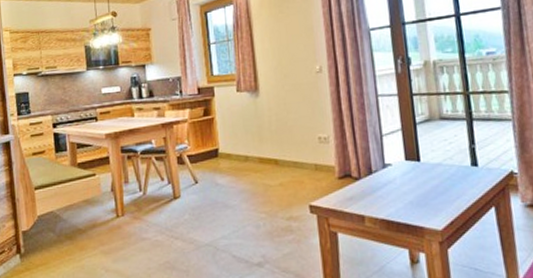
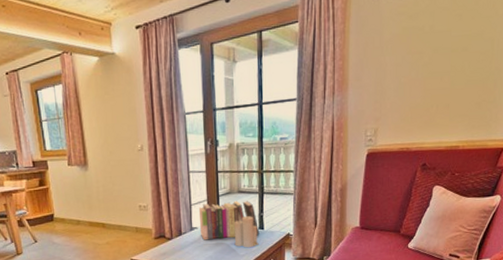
books: none [392,129,473,181] -> present [199,200,260,241]
candle: none [438,148,474,191] -> present [234,215,259,248]

